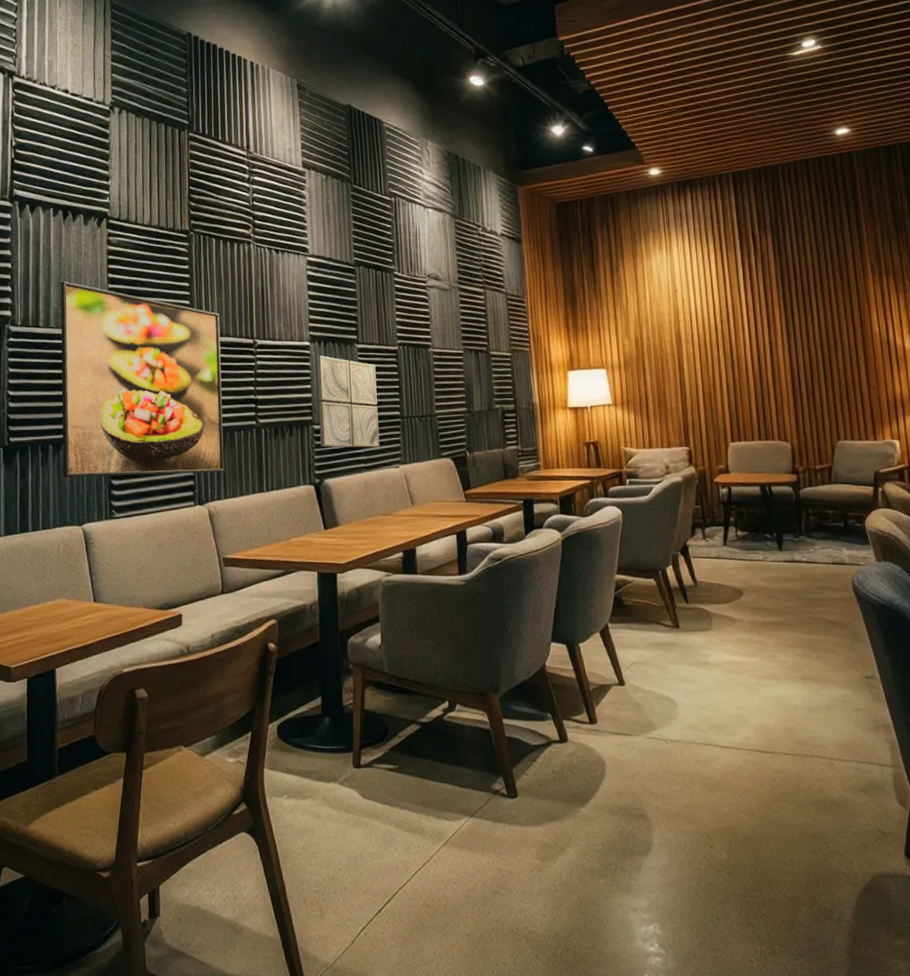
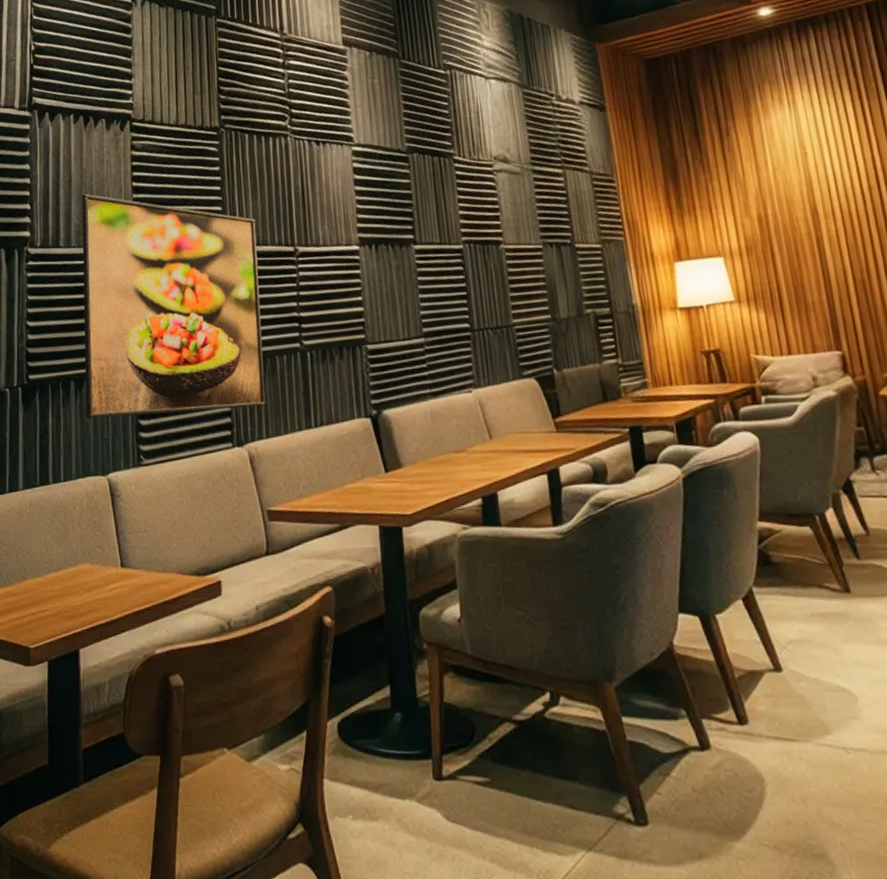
wall art: present [317,356,380,448] -> none [368,261,447,371]

